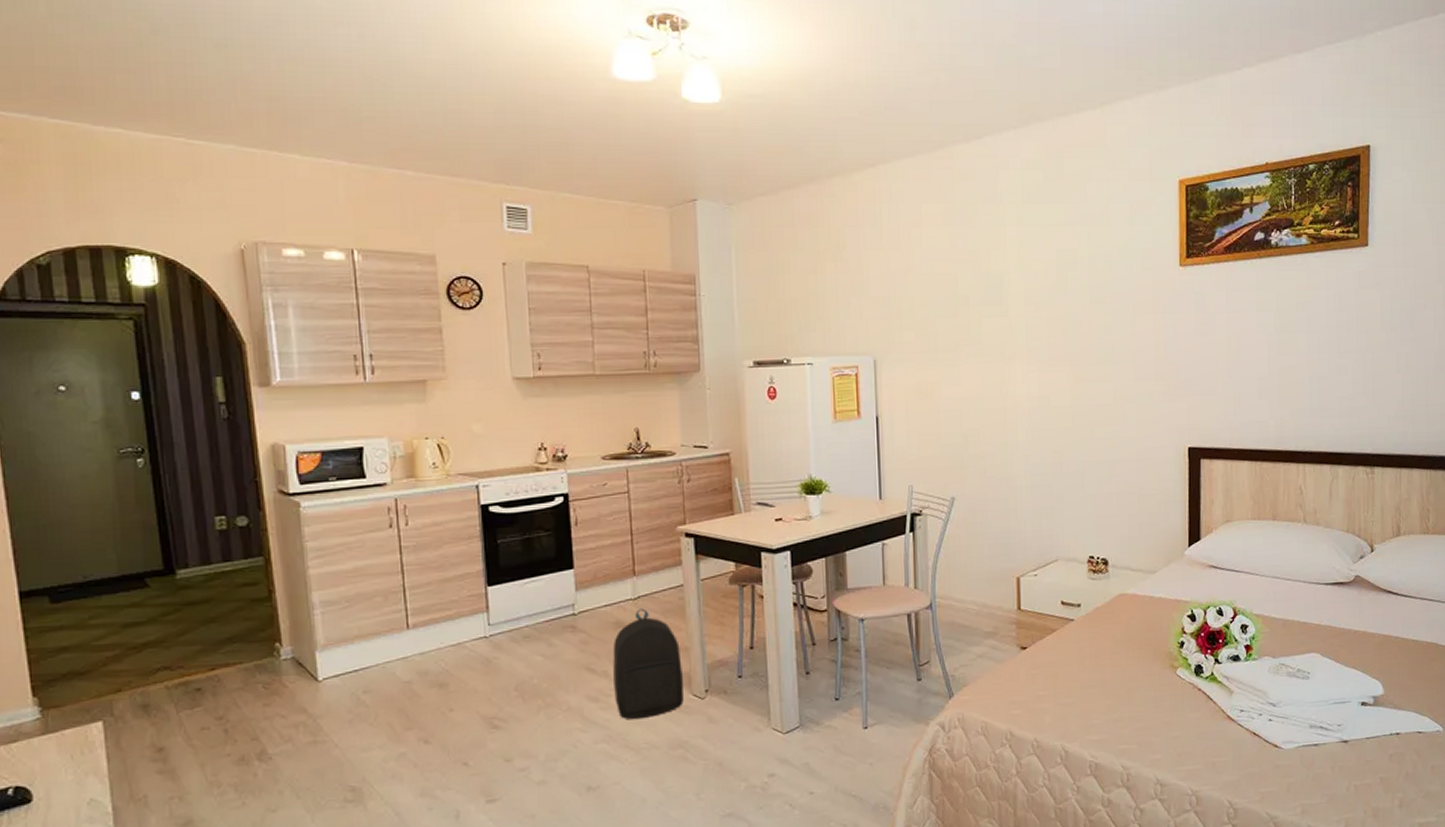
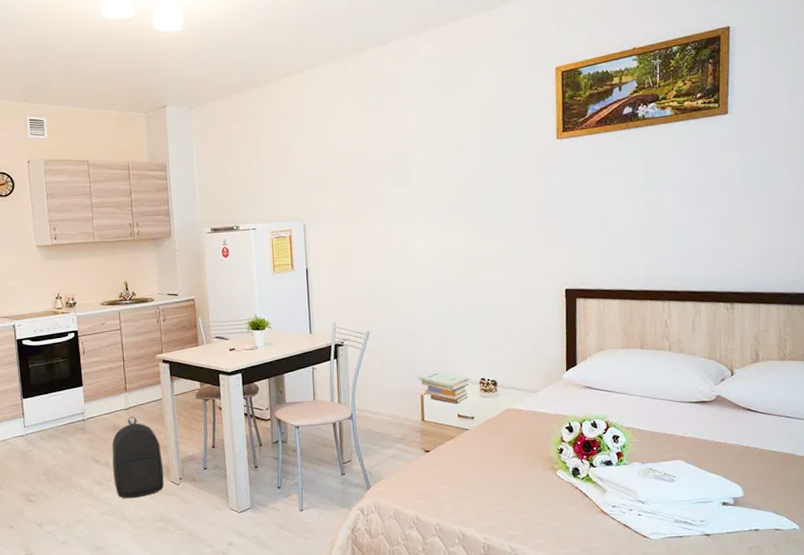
books: none [1012,546,1075,588] -> present [417,370,469,404]

